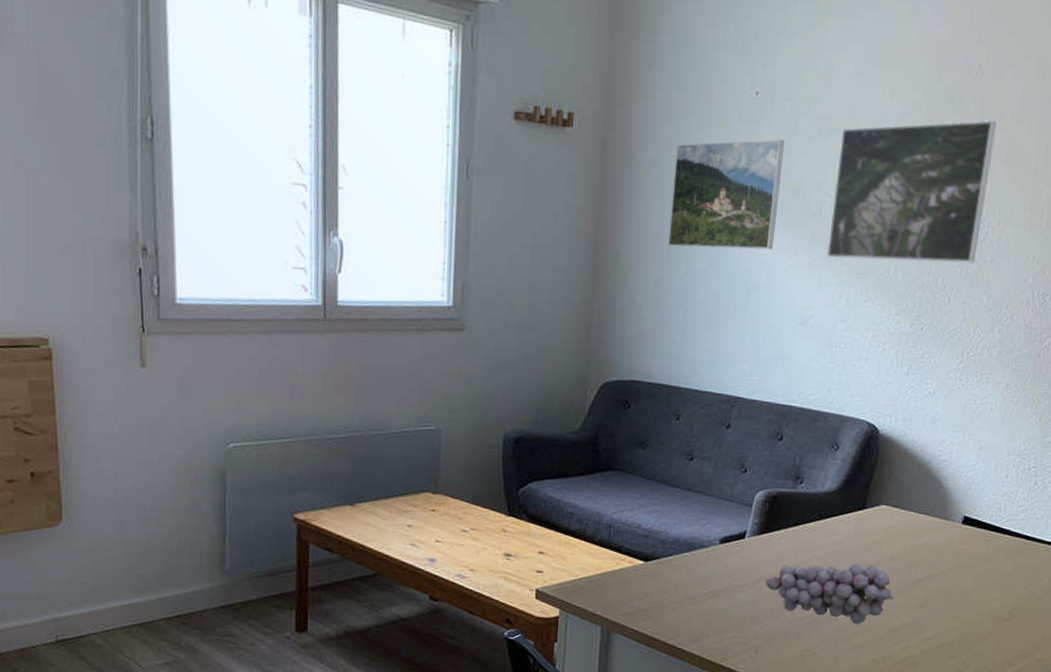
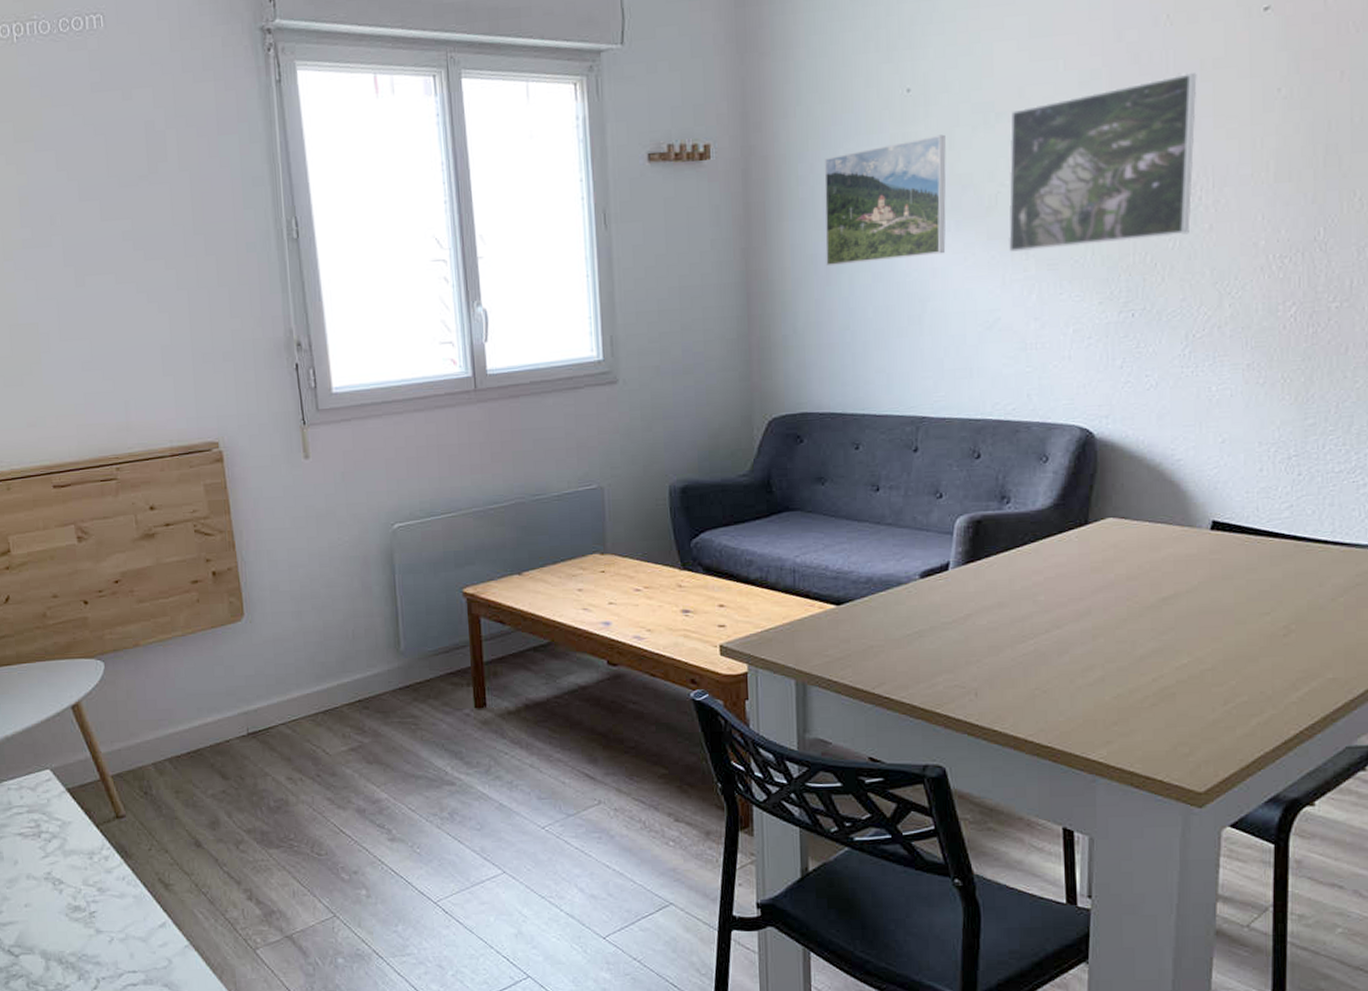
fruit: present [765,563,894,625] -> none [978,586,1136,656]

